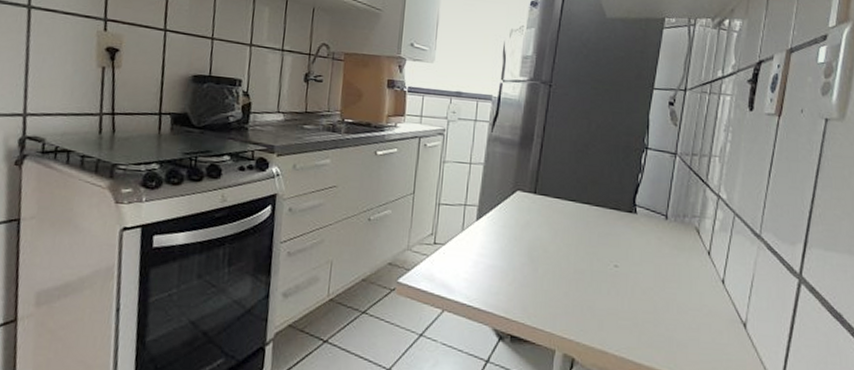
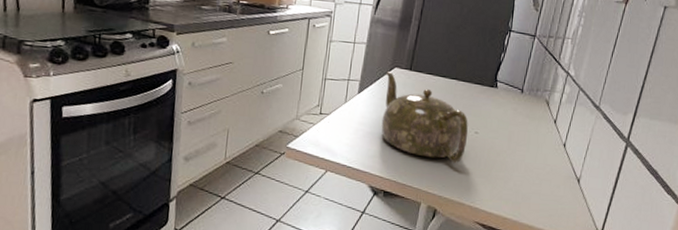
teapot: none [504,195,607,302] -> present [381,71,469,163]

